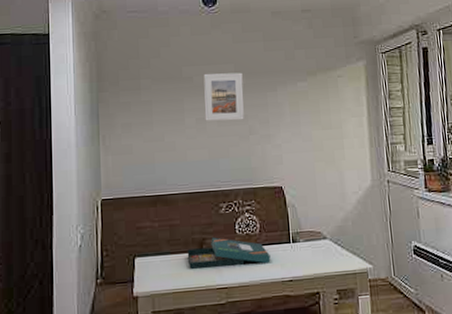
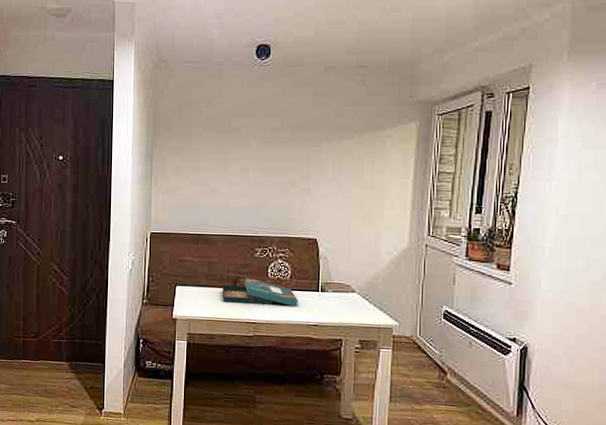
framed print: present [203,72,244,121] -> none [248,125,289,173]

